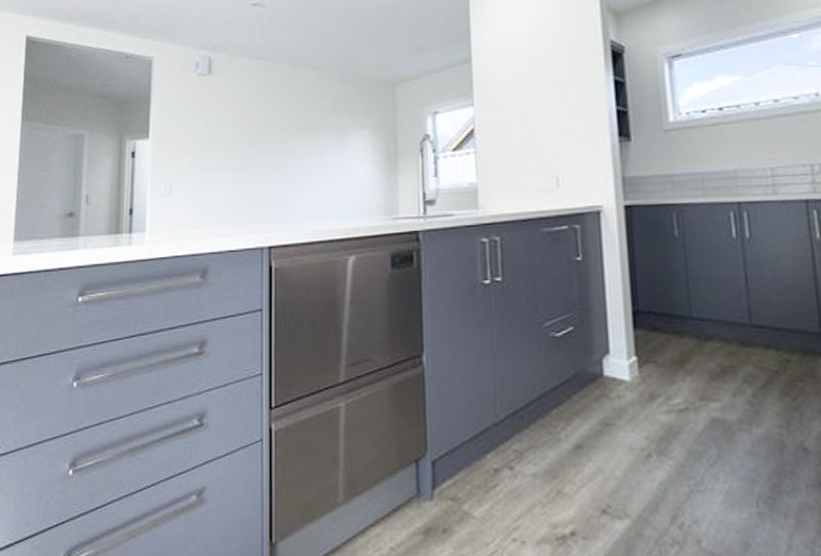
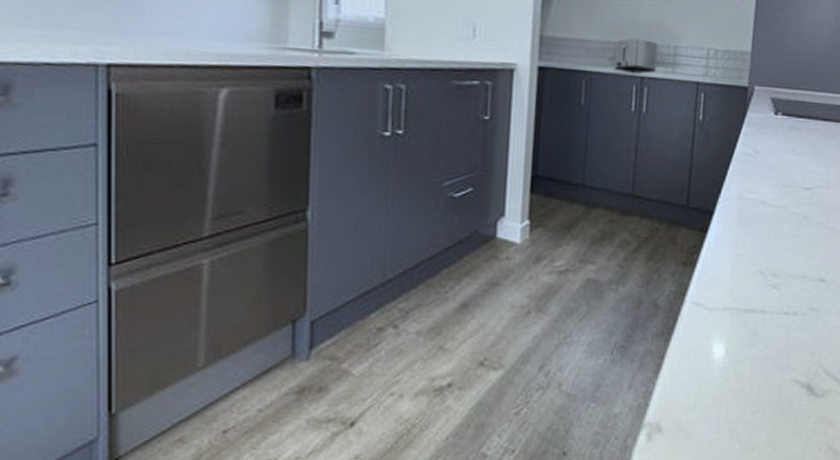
toaster: none [702,165,754,201] -> present [613,38,658,74]

